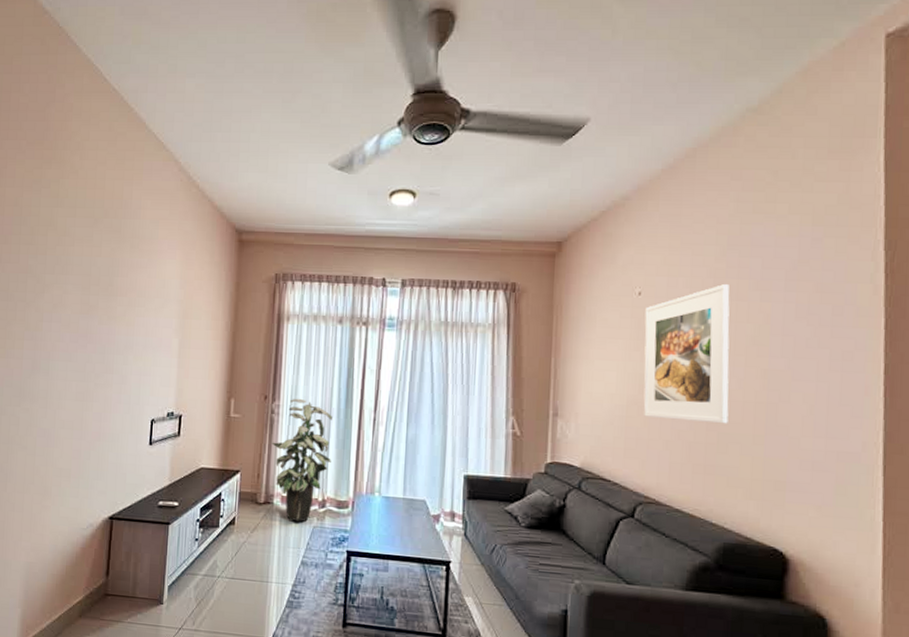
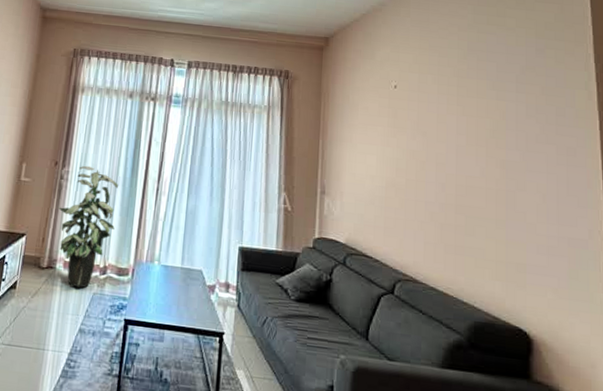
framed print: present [643,284,730,424] -> none [400,83,474,209]

